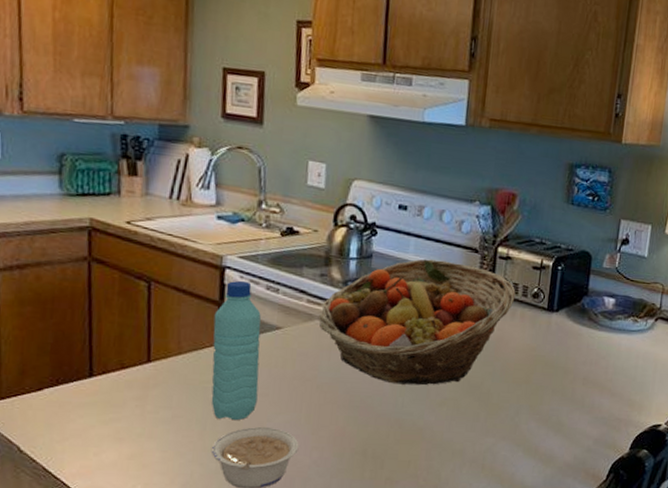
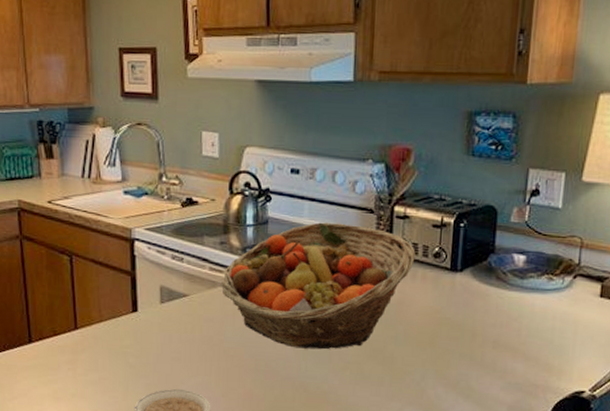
water bottle: present [211,280,261,421] -> none [128,251,171,383]

